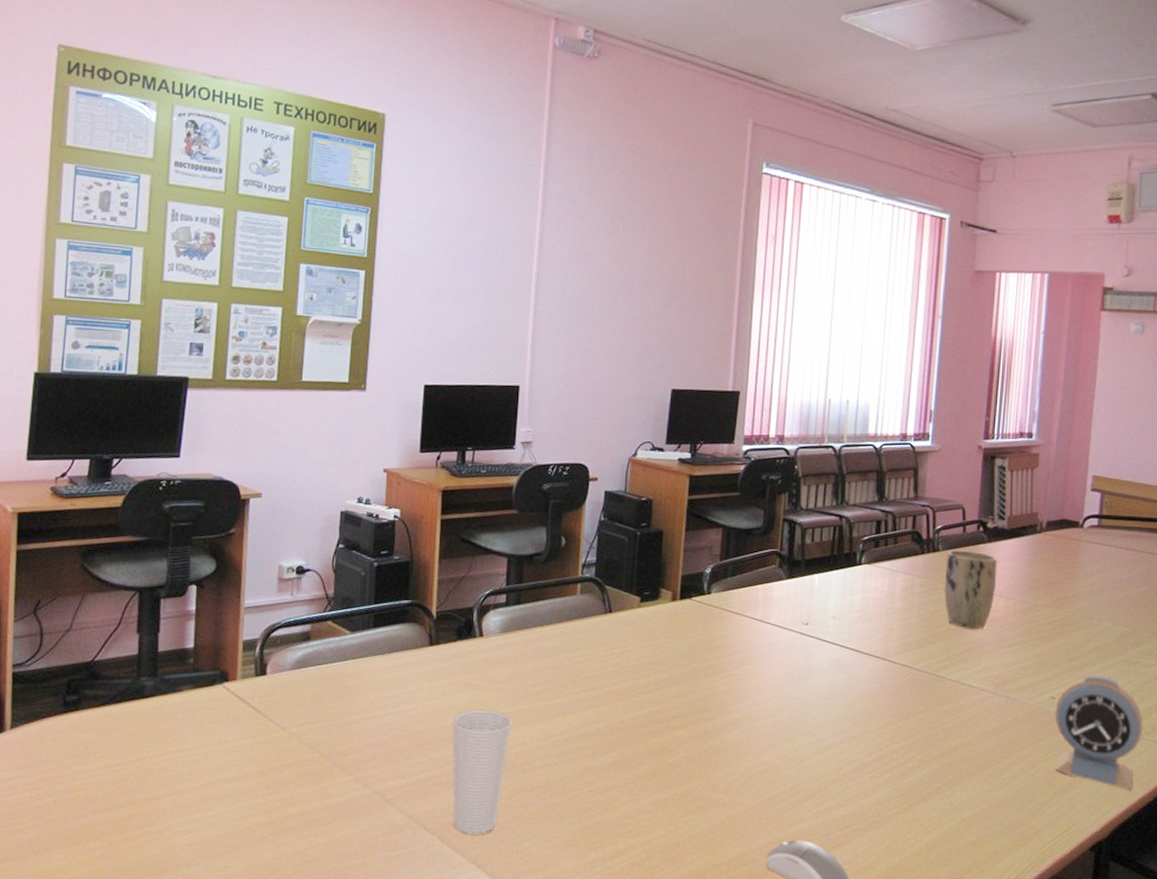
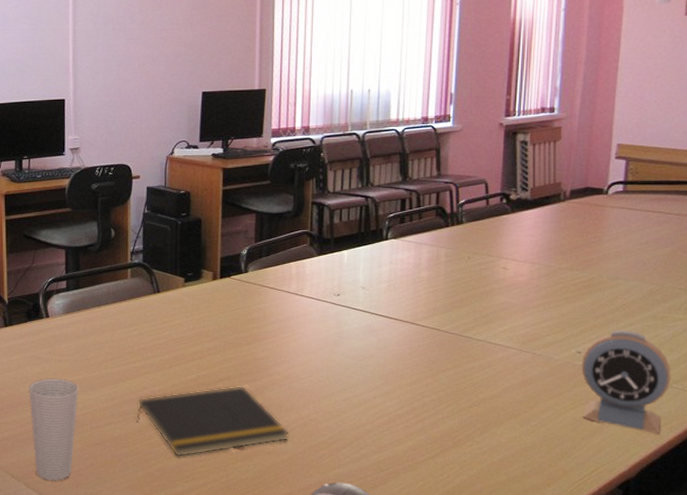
notepad: none [576,723,748,808] -> present [136,385,290,457]
plant pot: present [945,550,997,629] -> none [470,221,521,292]

